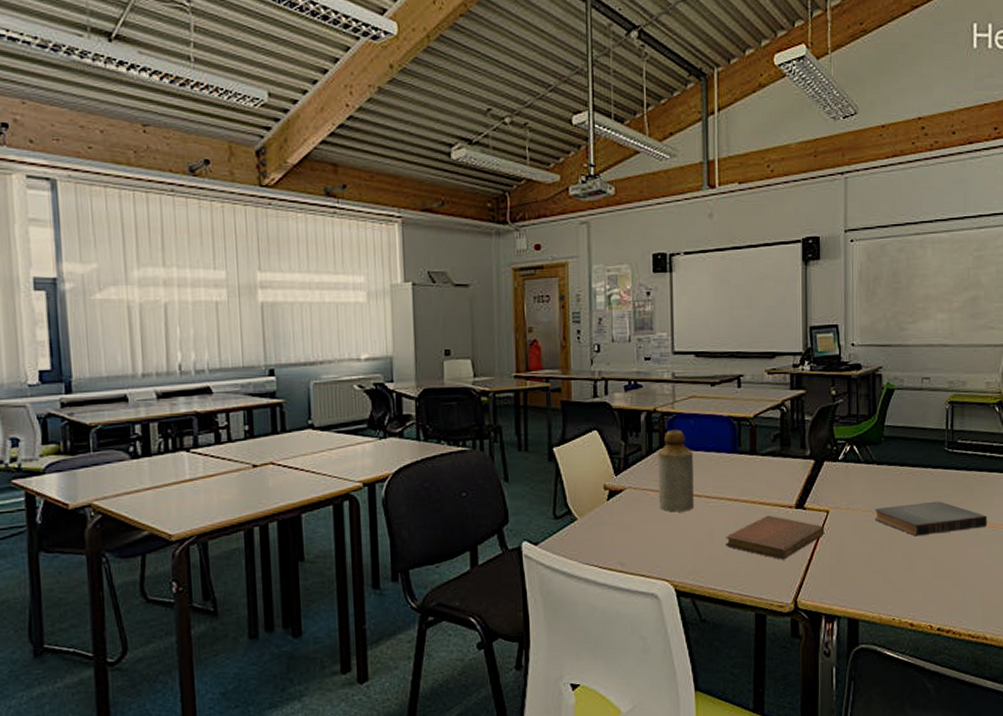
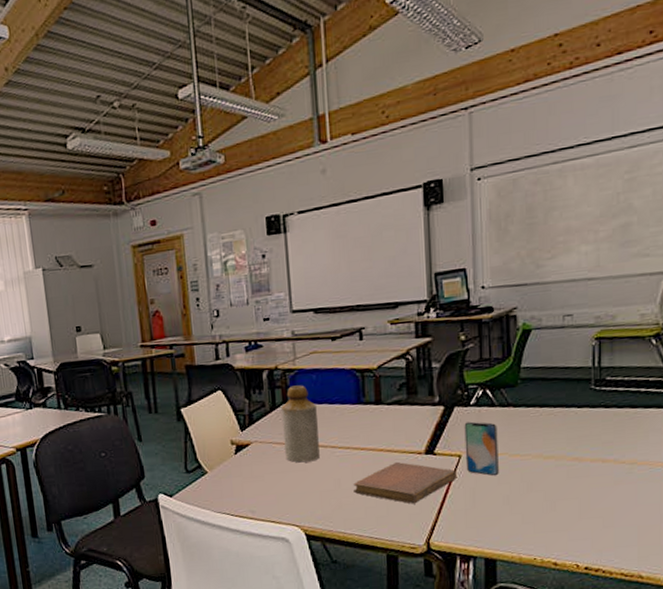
smartphone: none [832,477,863,534] -> present [464,421,499,477]
book: present [874,501,988,537] -> none [511,440,643,477]

